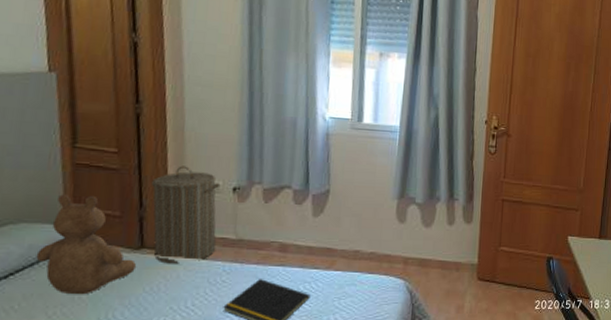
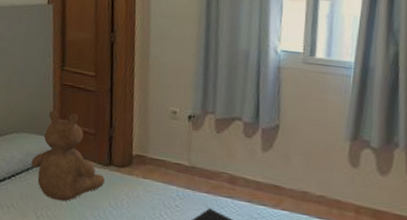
laundry hamper: present [152,166,219,265] -> none [119,91,177,185]

